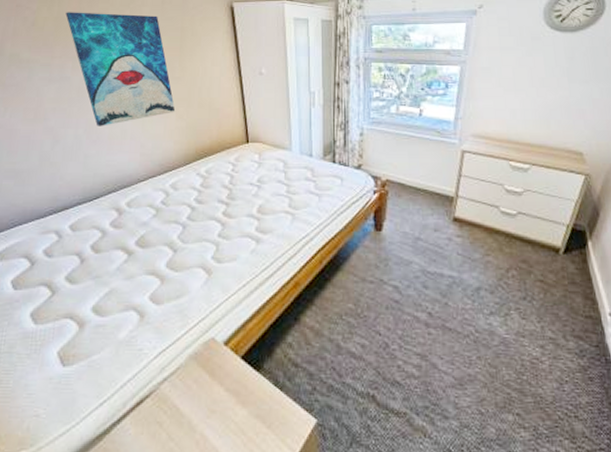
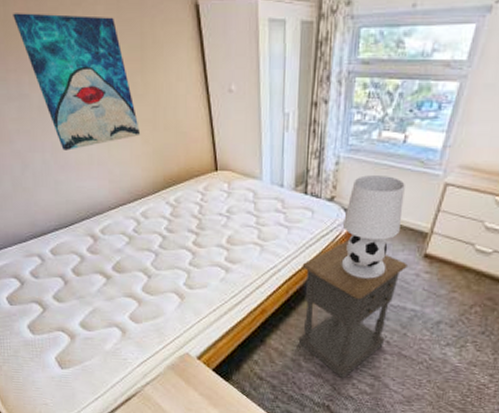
nightstand: none [334,207,439,359] -> present [299,240,407,378]
table lamp: none [372,145,427,245] -> present [341,175,405,279]

